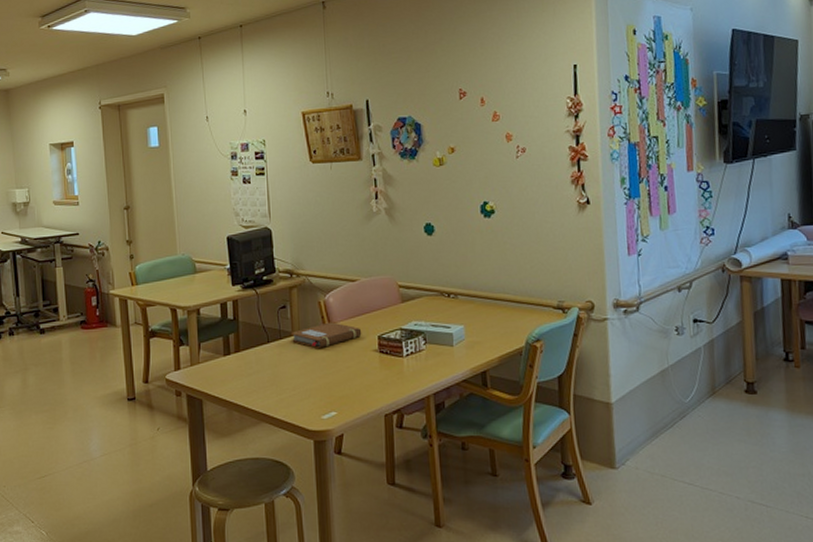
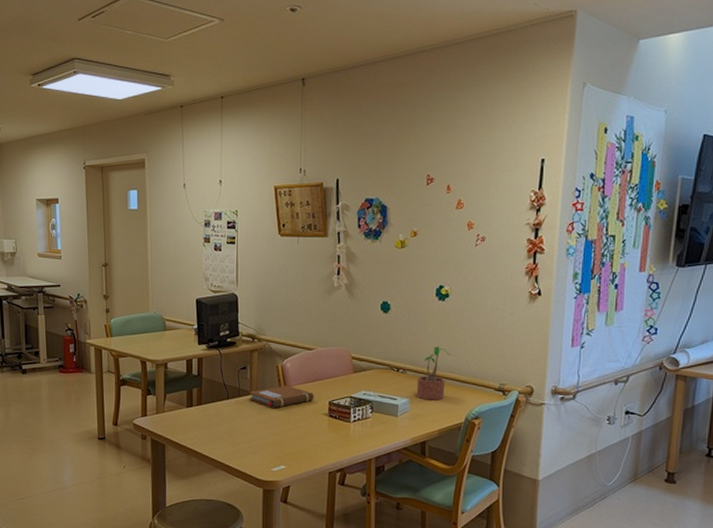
potted plant: none [470,266,504,326] -> present [416,346,452,401]

